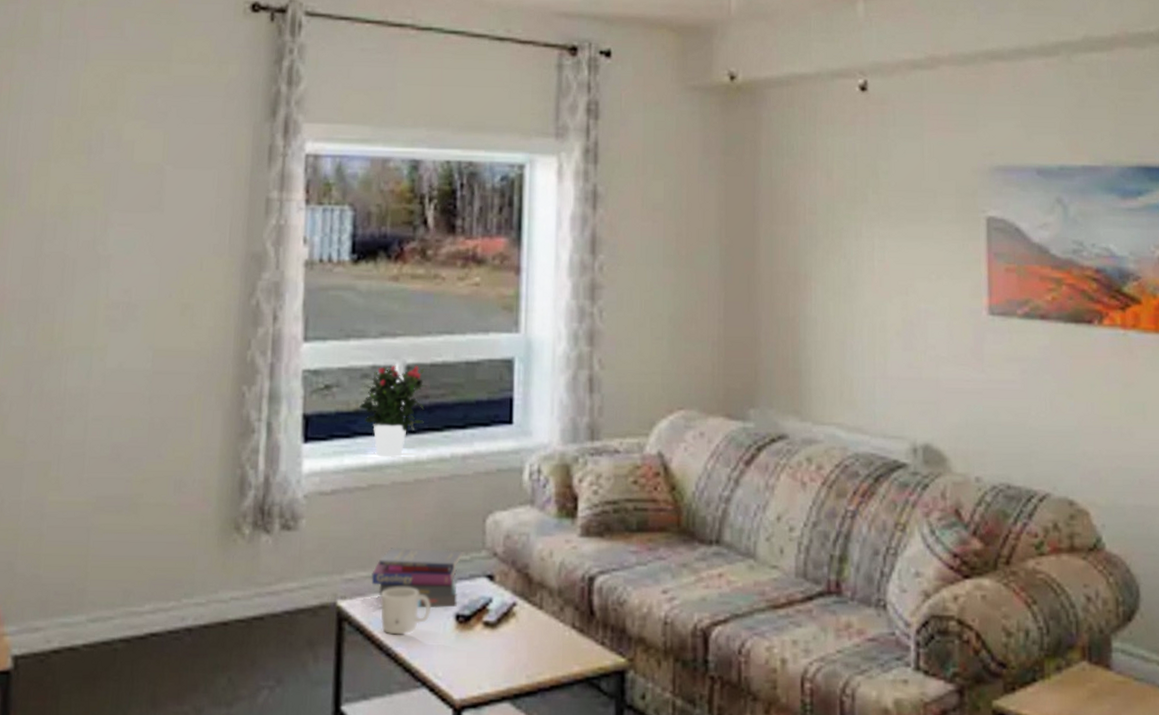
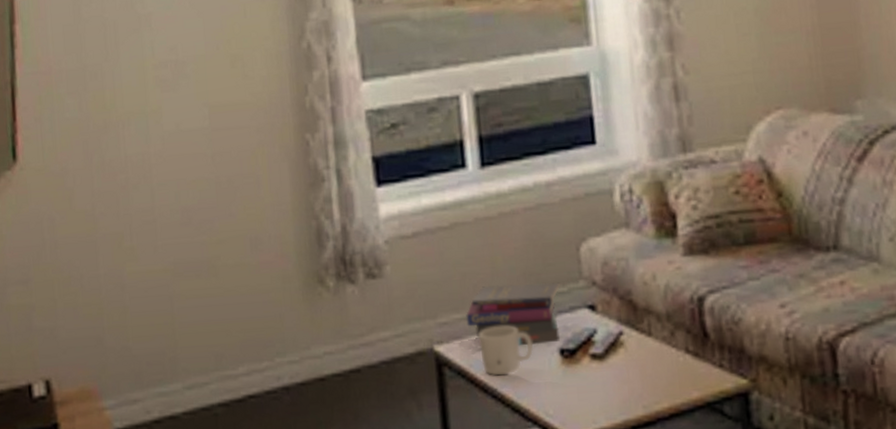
potted flower: present [359,364,429,459] -> none [430,92,501,194]

